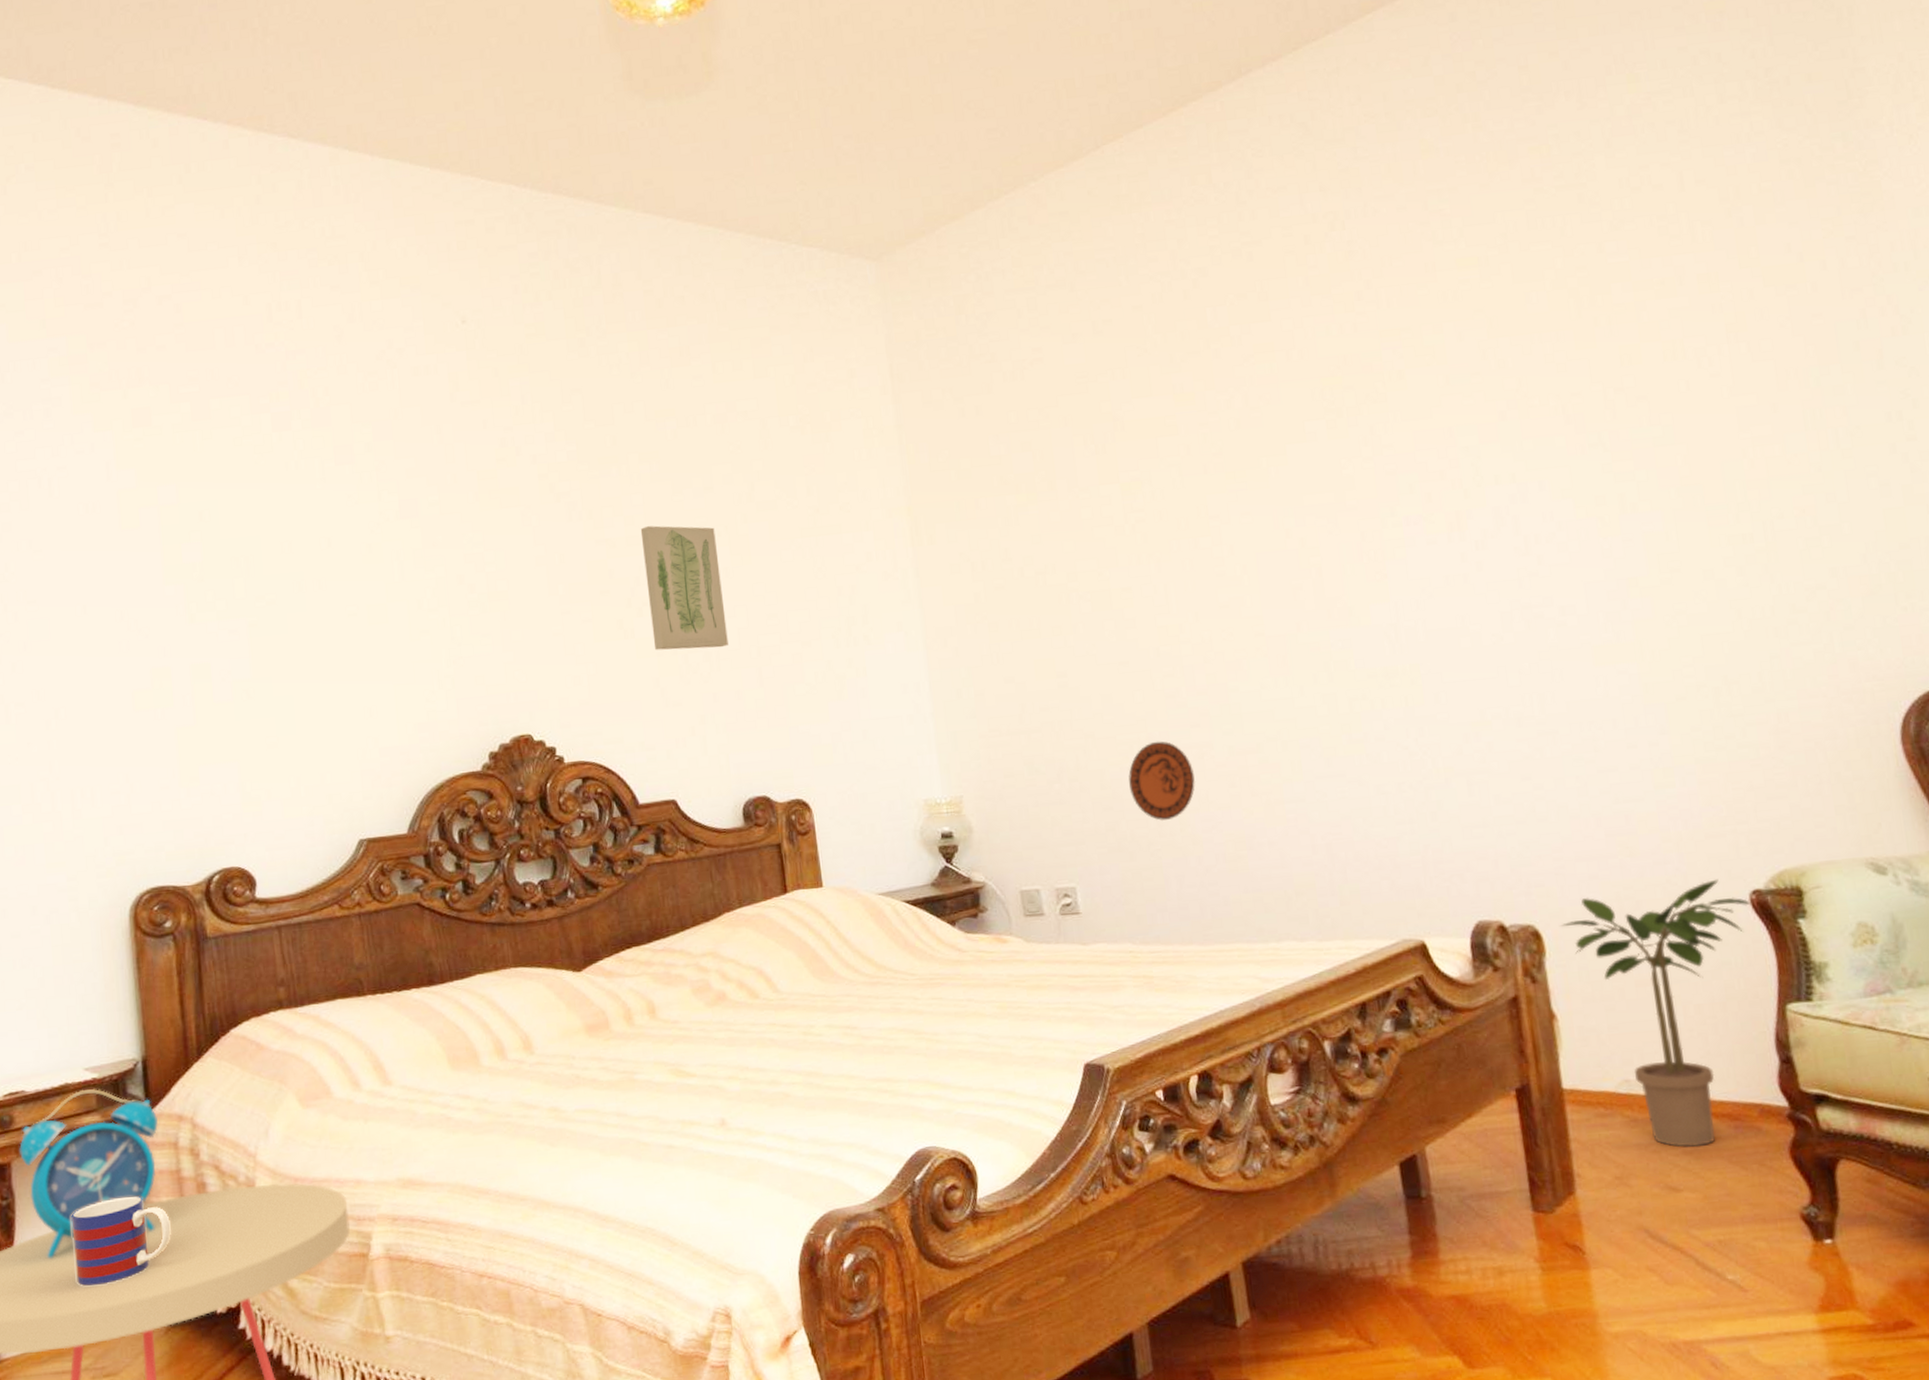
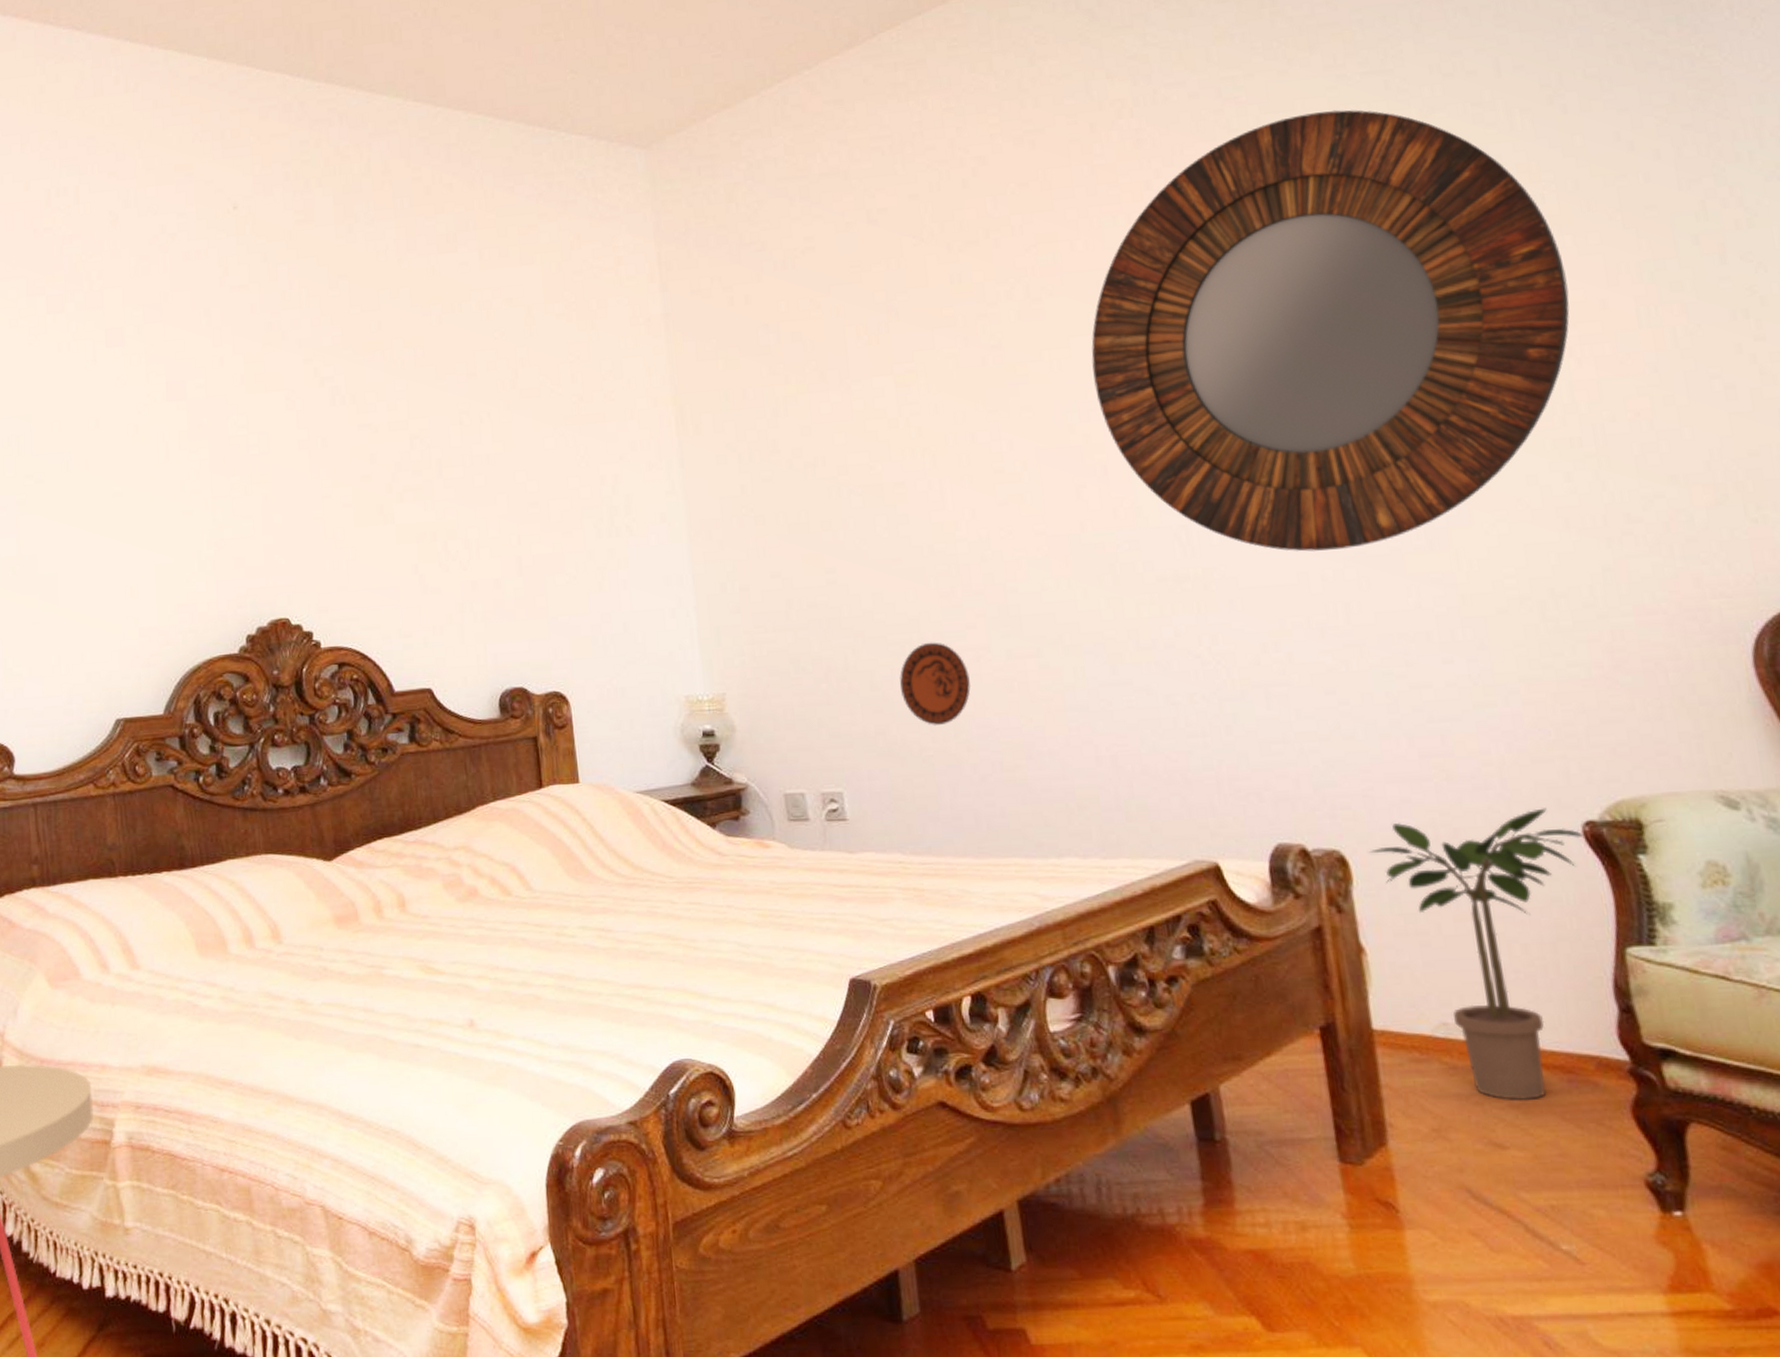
wall art: present [640,525,729,651] -> none [403,411,488,537]
home mirror: none [1306,222,1744,647] -> present [1091,109,1570,552]

